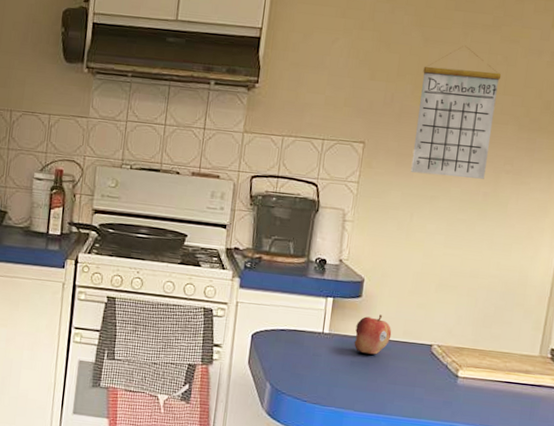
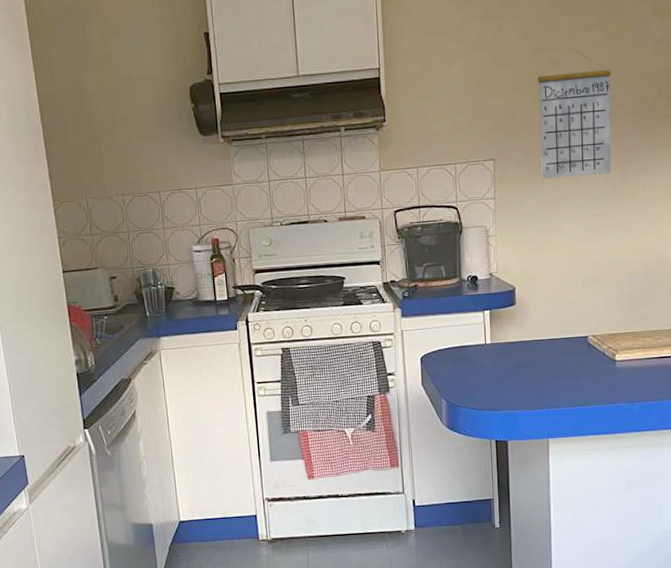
fruit: present [354,314,392,355] -> none [515,317,549,356]

